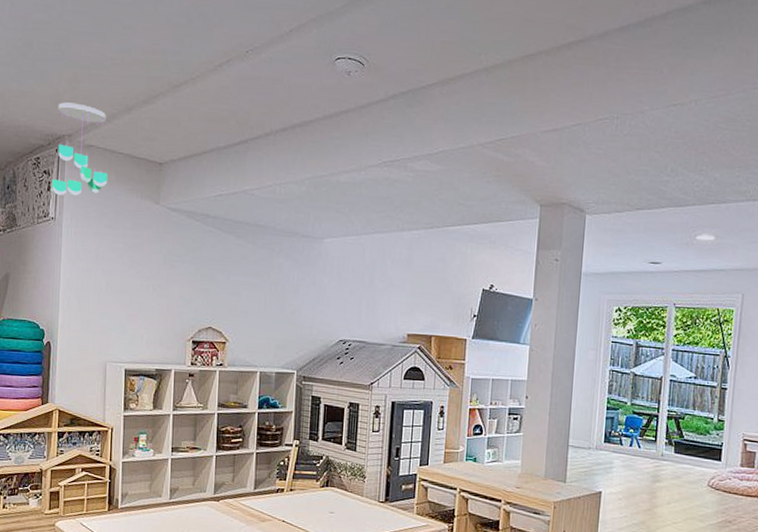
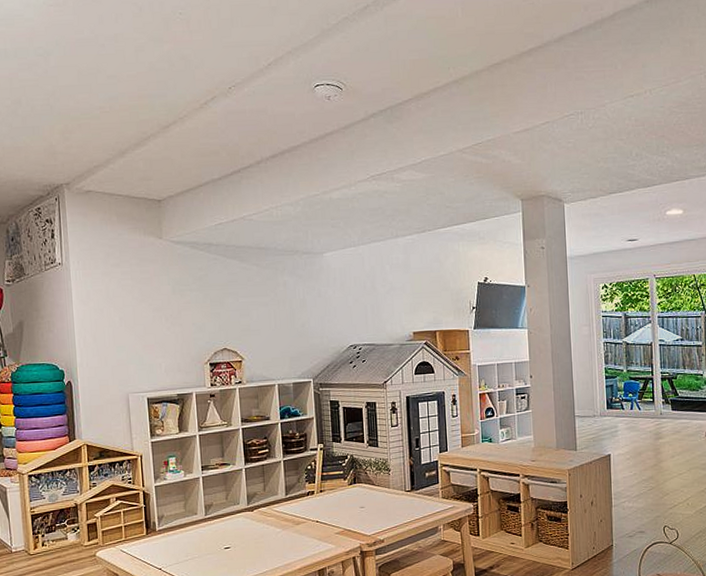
ceiling mobile: present [52,102,108,196] -> none [52,152,110,241]

